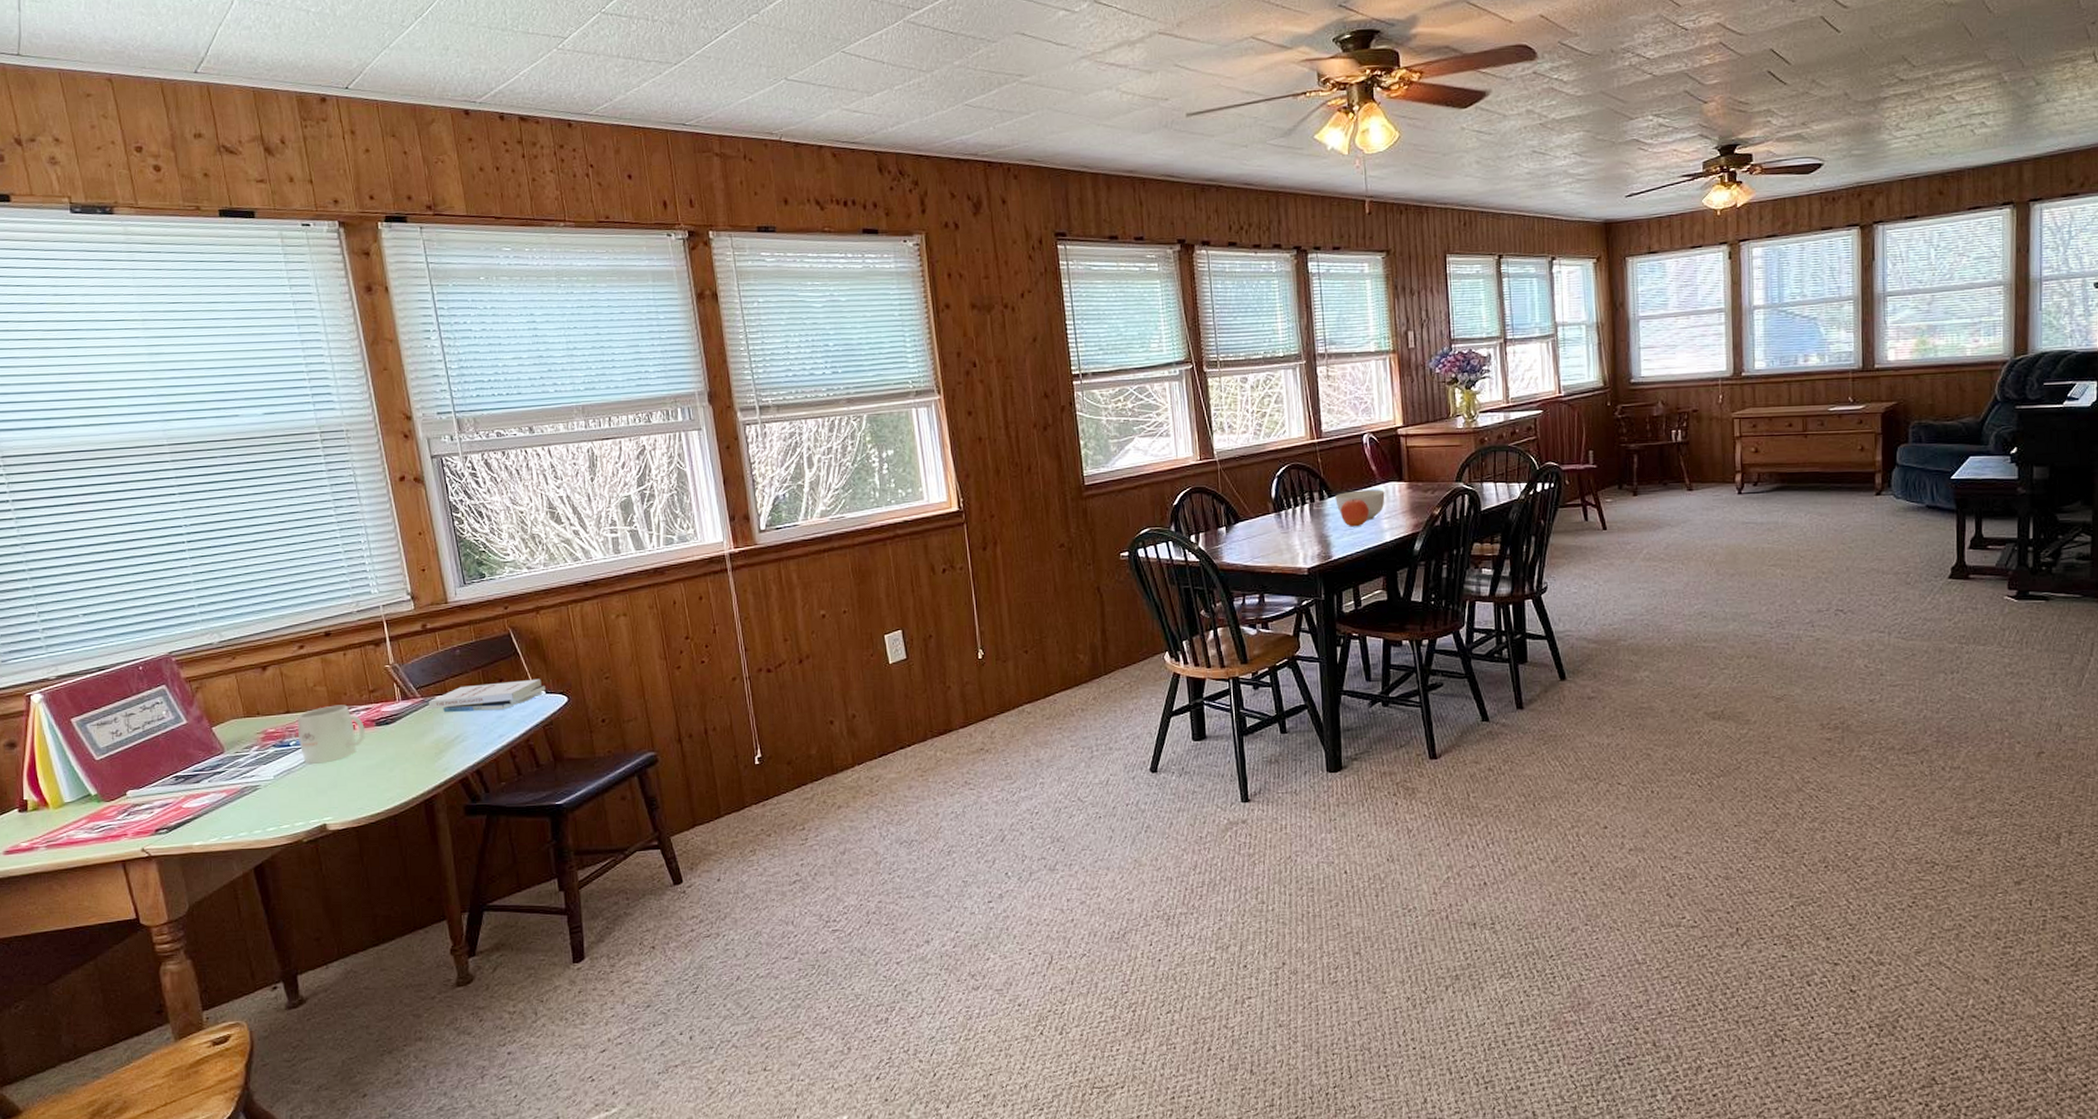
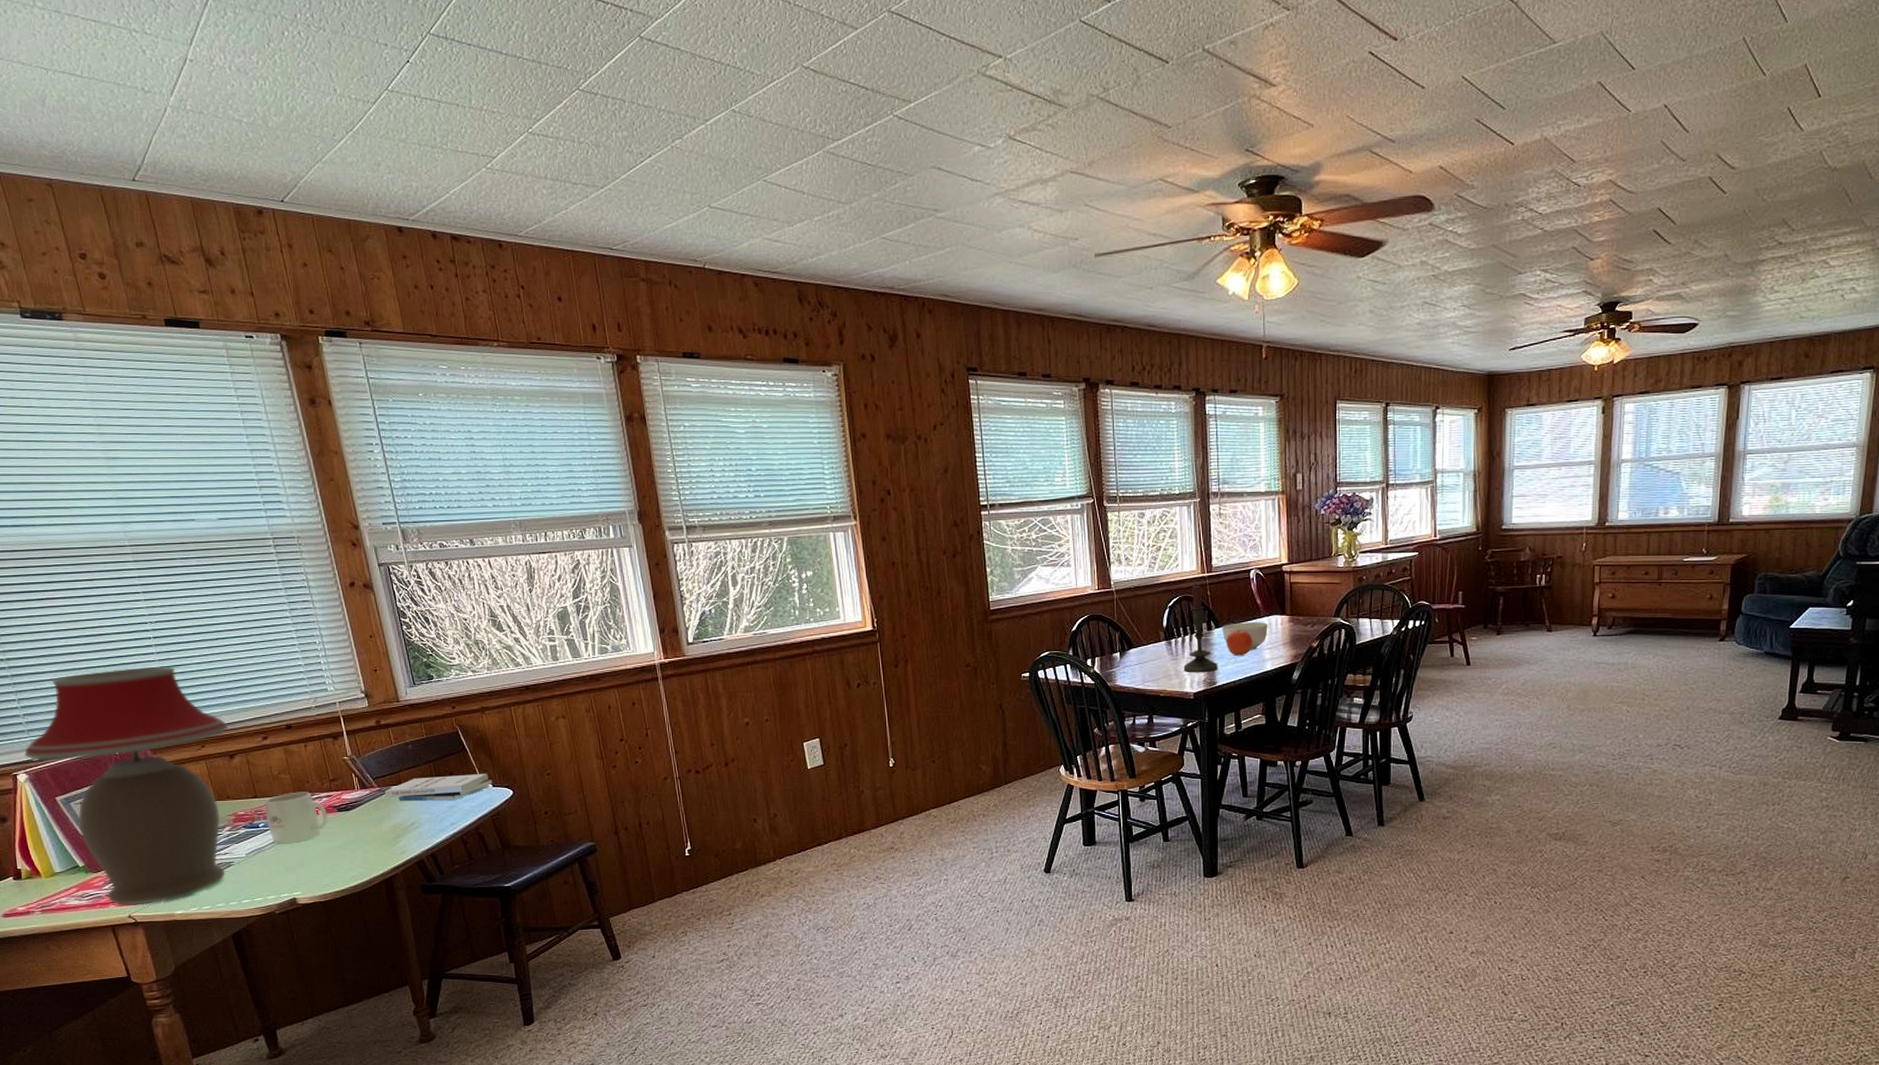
table lamp: none [41,572,262,838] -> present [24,666,228,905]
candle: none [1295,451,1333,546] -> present [1183,584,1218,672]

